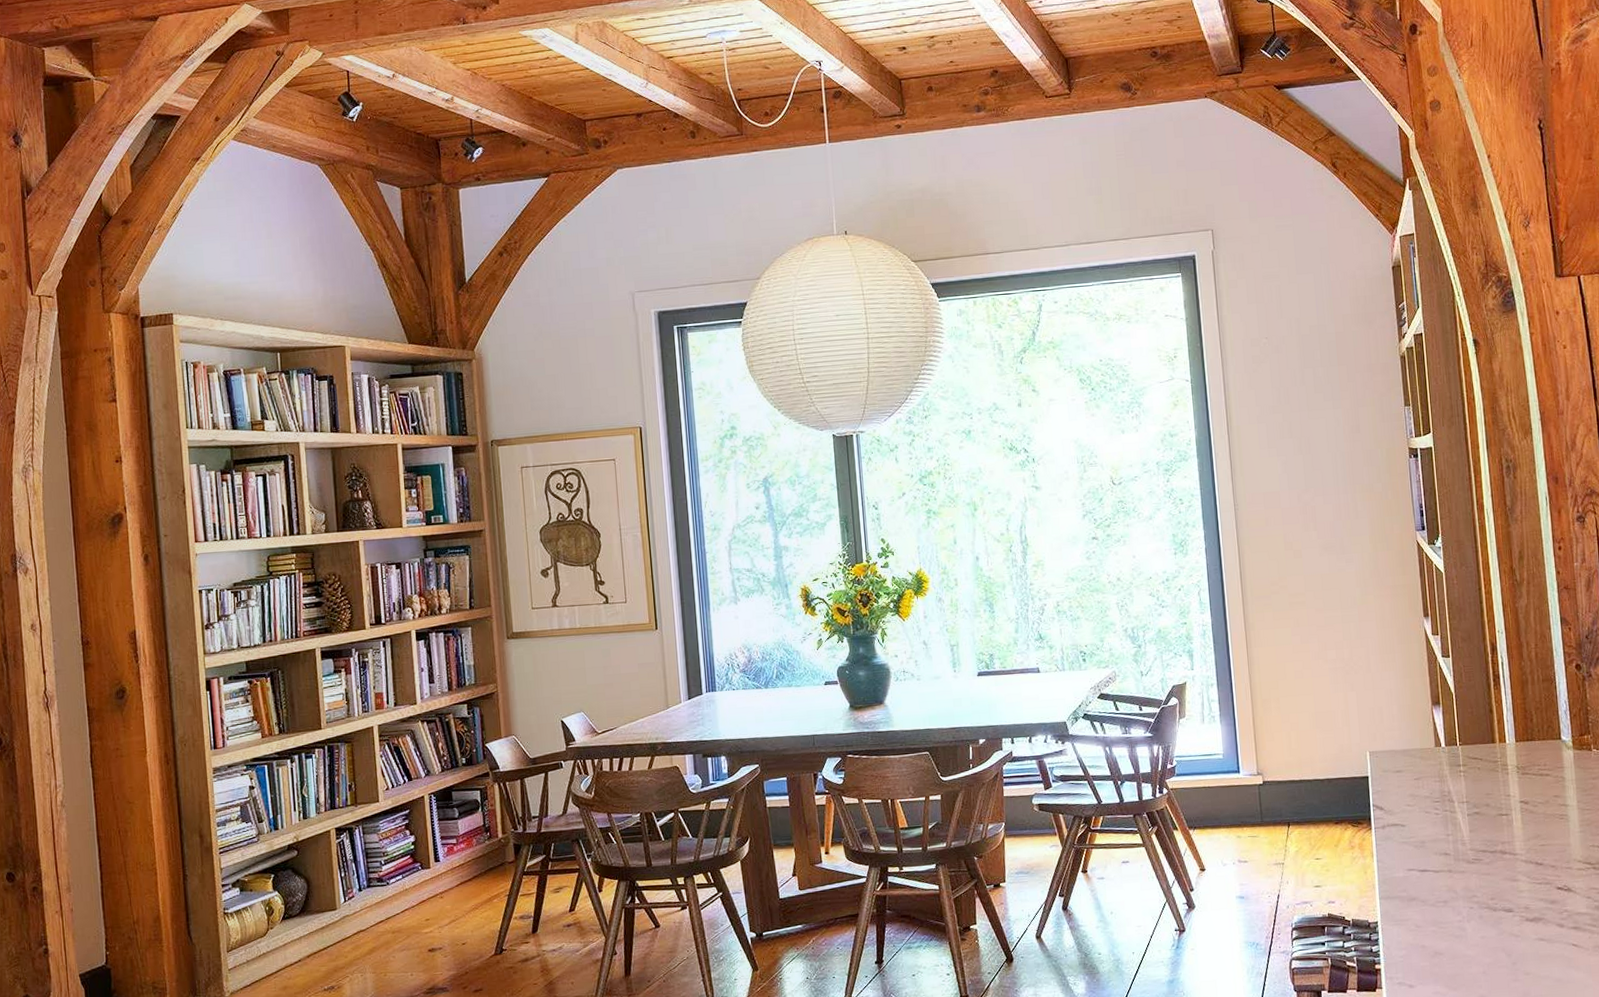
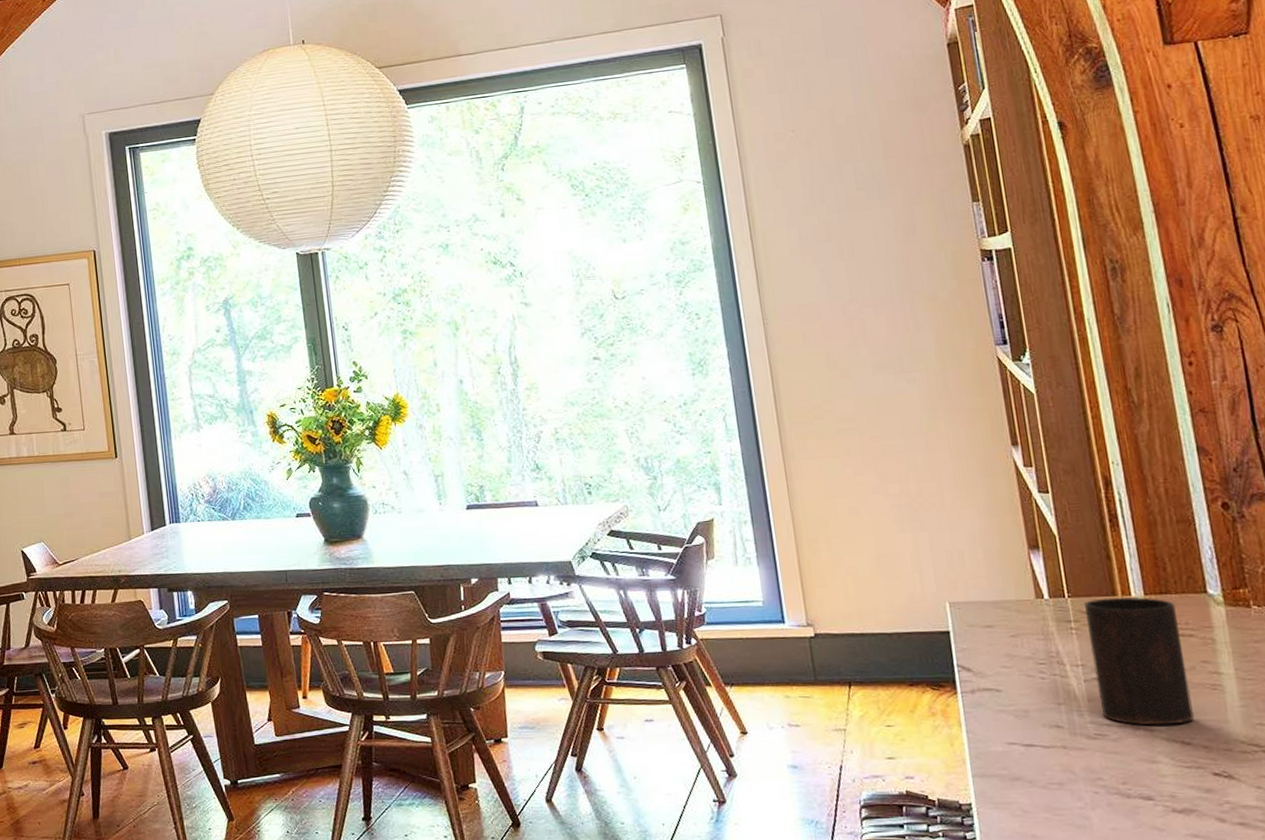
cup: none [1471,744,1547,850] -> present [1084,597,1195,726]

